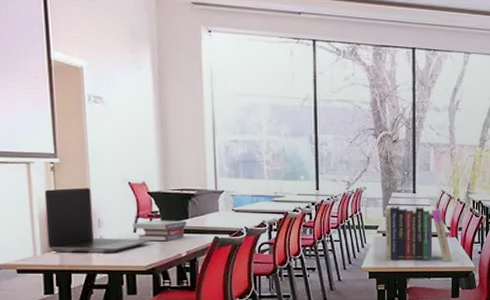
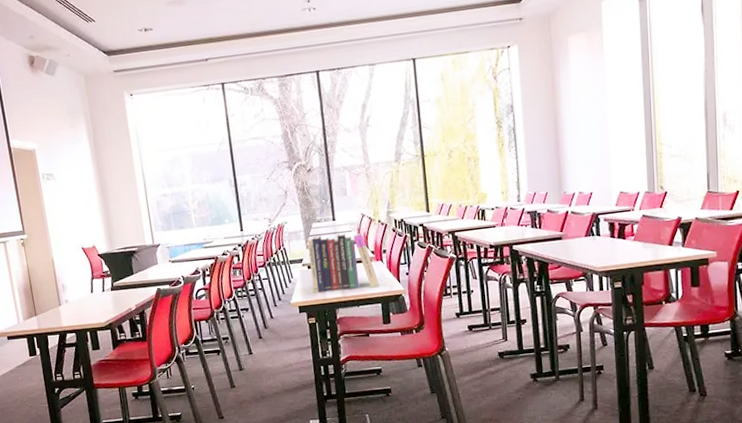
laptop computer: present [44,188,151,253] -> none [19,257,106,318]
books: present [132,219,187,242] -> none [89,277,133,300]

